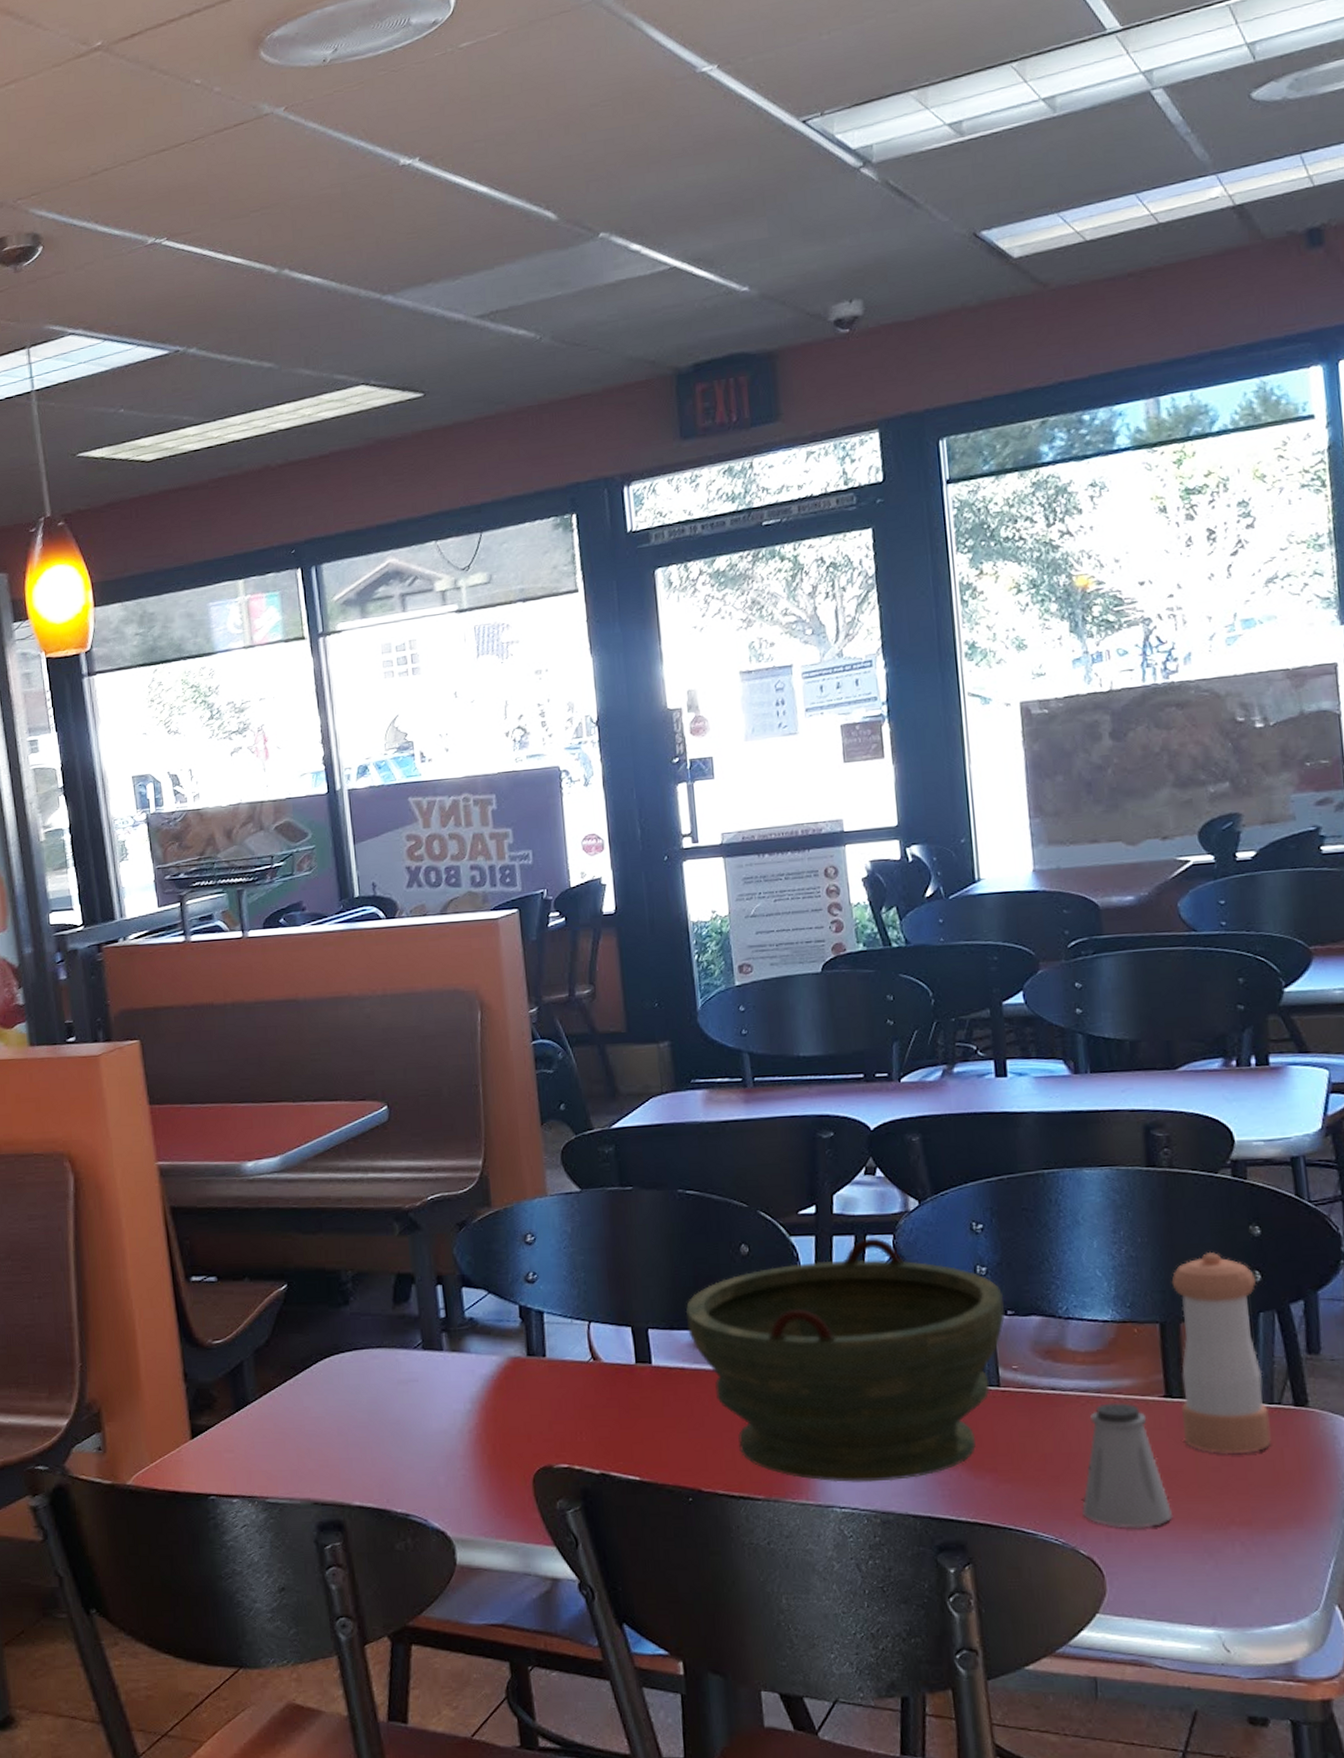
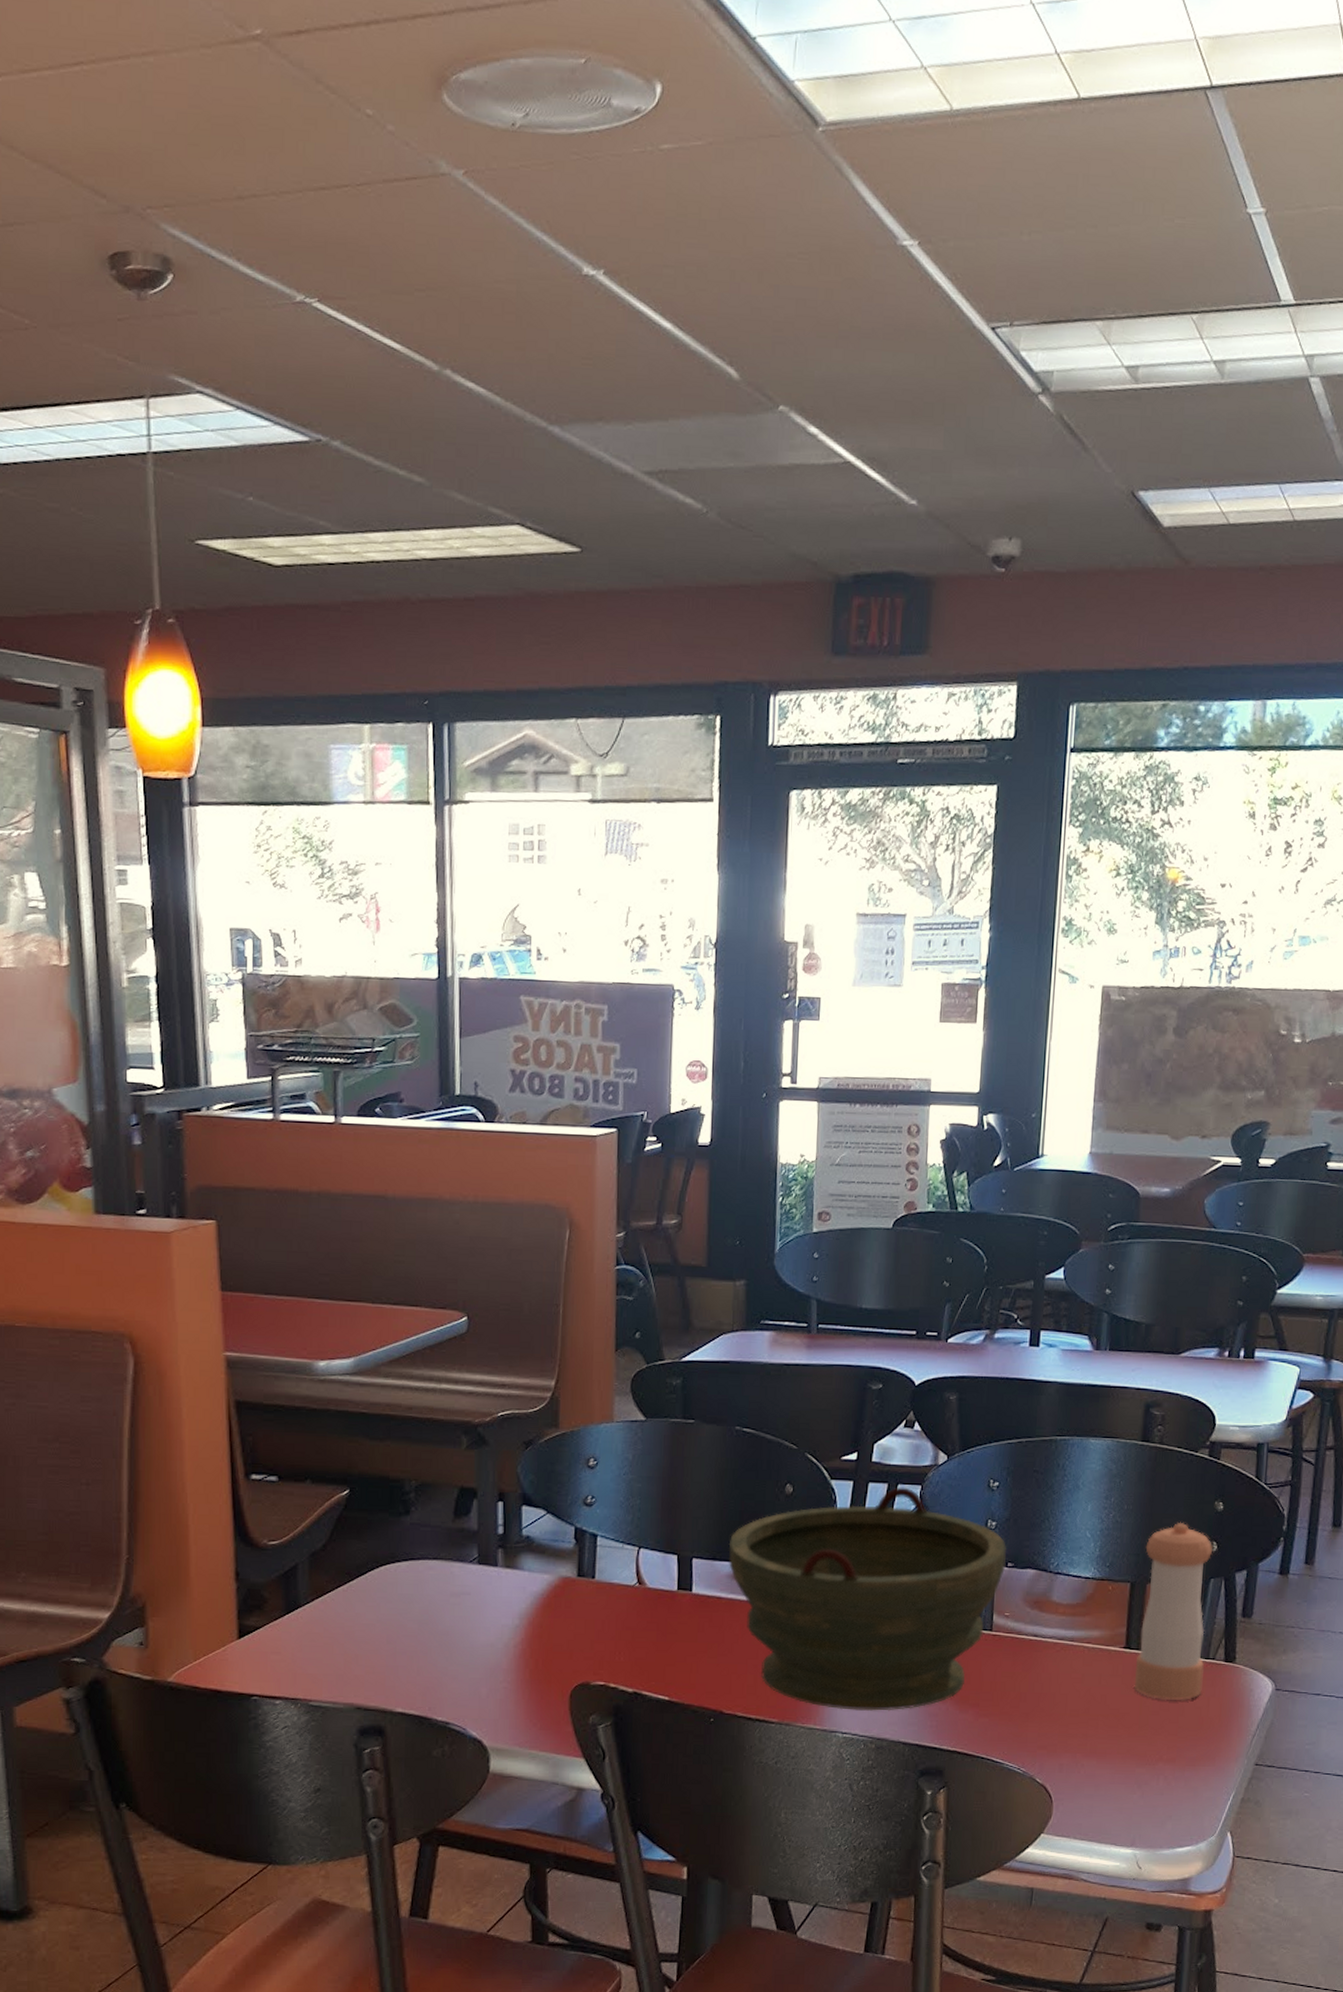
saltshaker: present [1082,1403,1174,1528] -> none [1043,1651,1116,1761]

